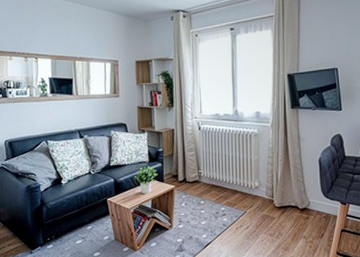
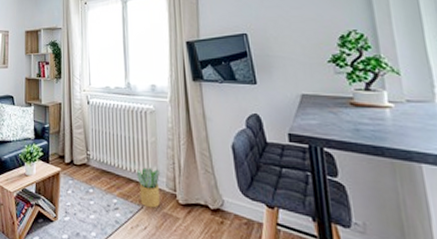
potted plant: none [241,180,261,212] -> present [136,167,160,208]

